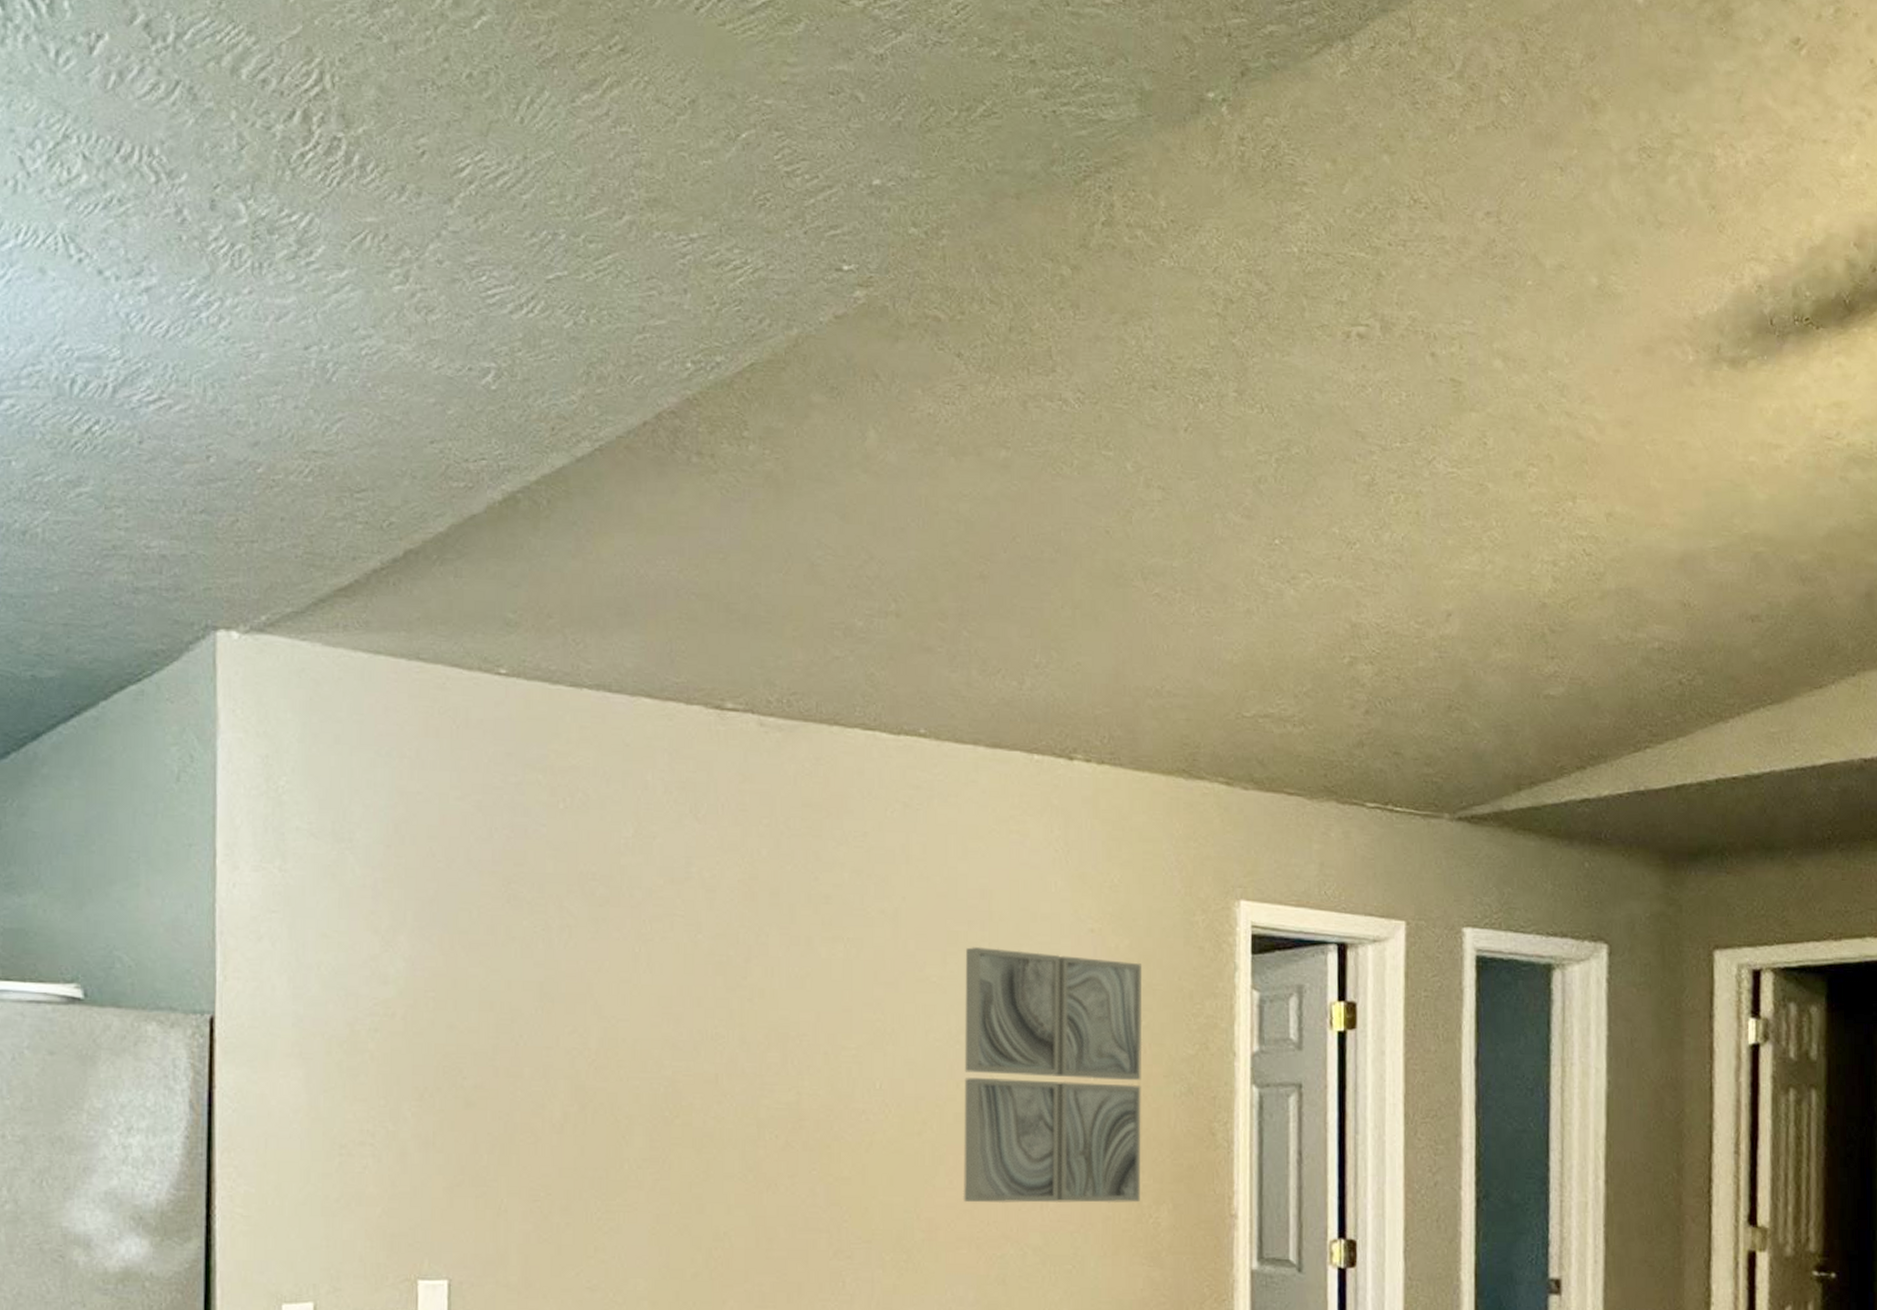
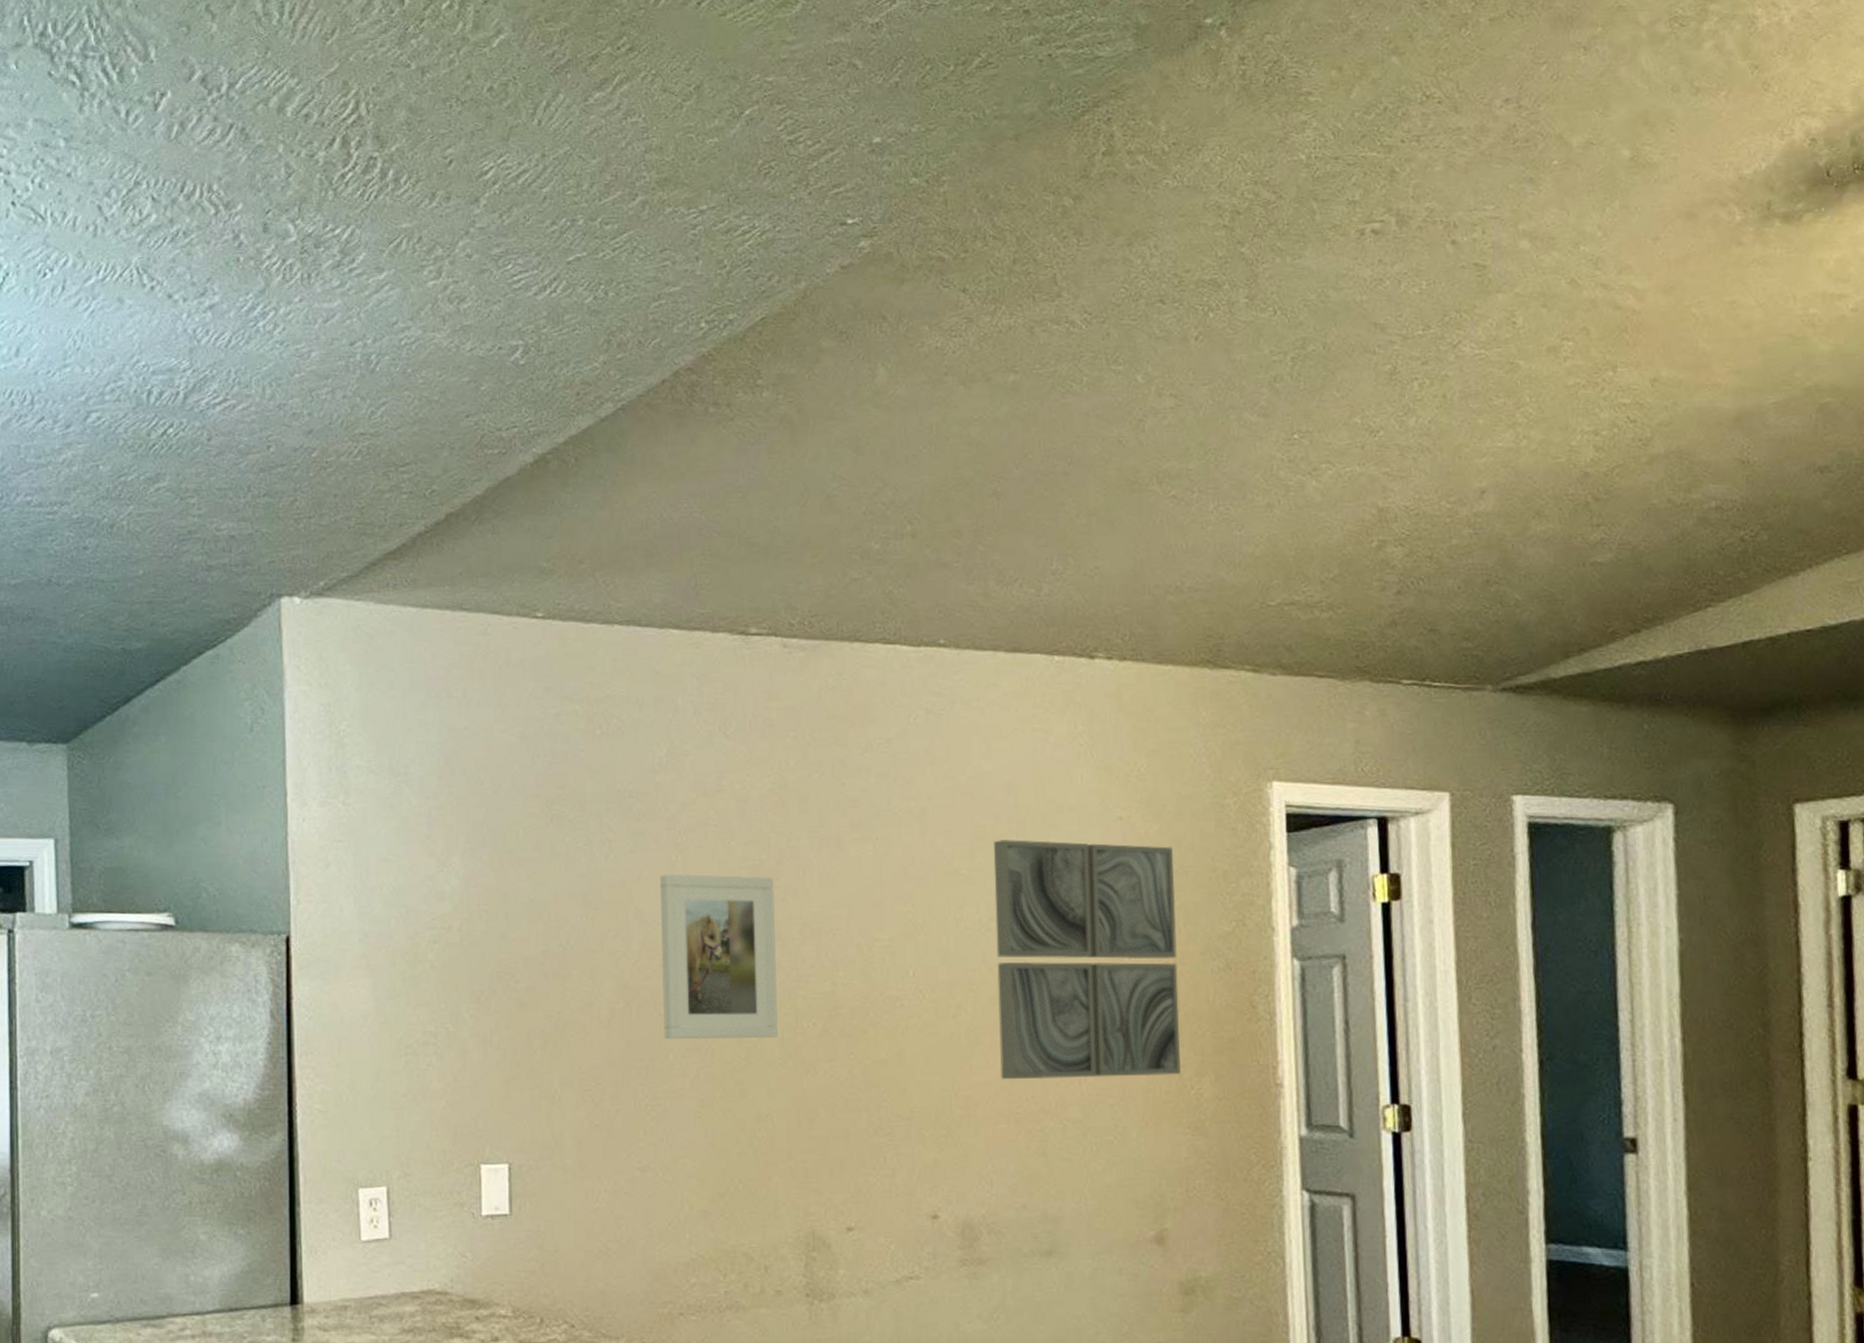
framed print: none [620,966,741,1150] -> present [660,874,778,1040]

